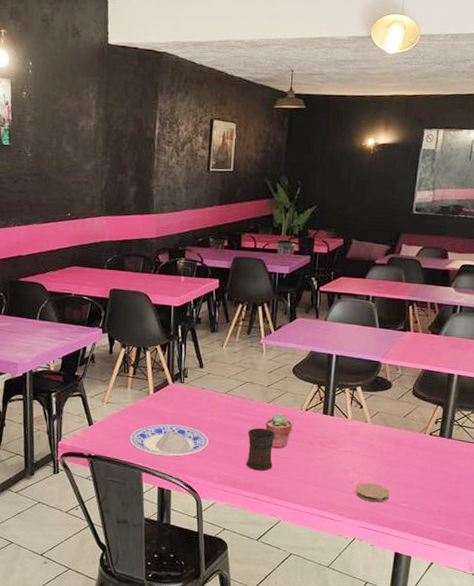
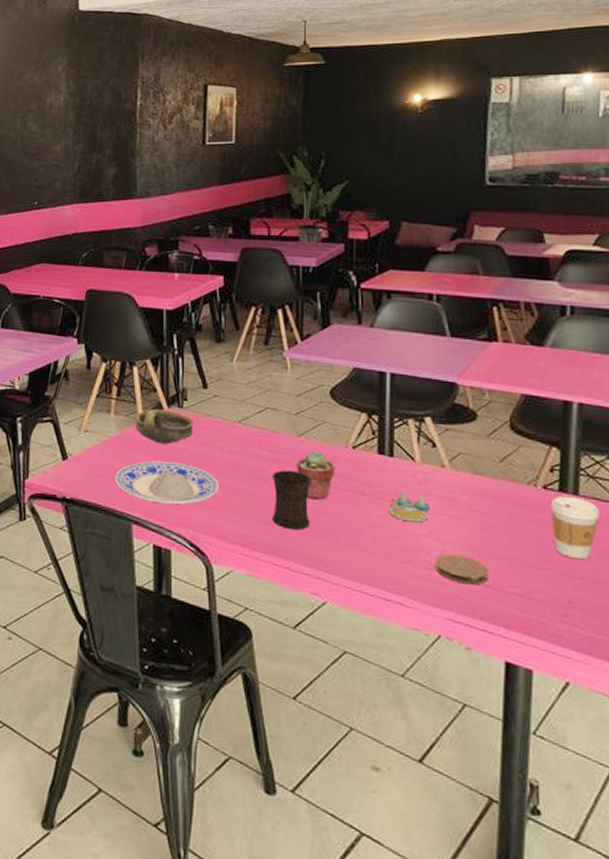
oil lamp: none [147,384,192,411] -> present [135,409,193,444]
salt and pepper shaker set: none [327,440,355,462] -> present [388,491,430,523]
coffee cup: none [433,439,464,482] -> present [550,495,601,560]

